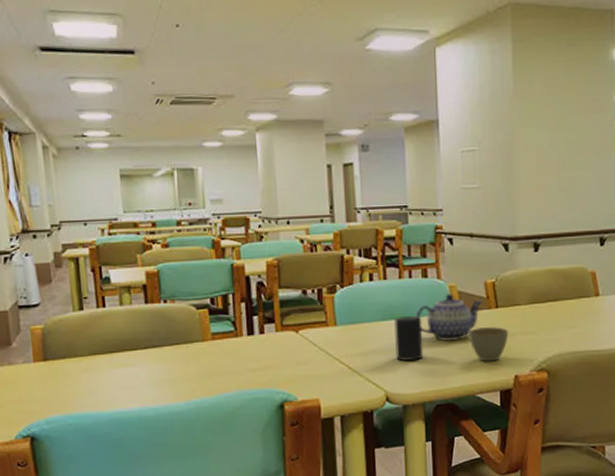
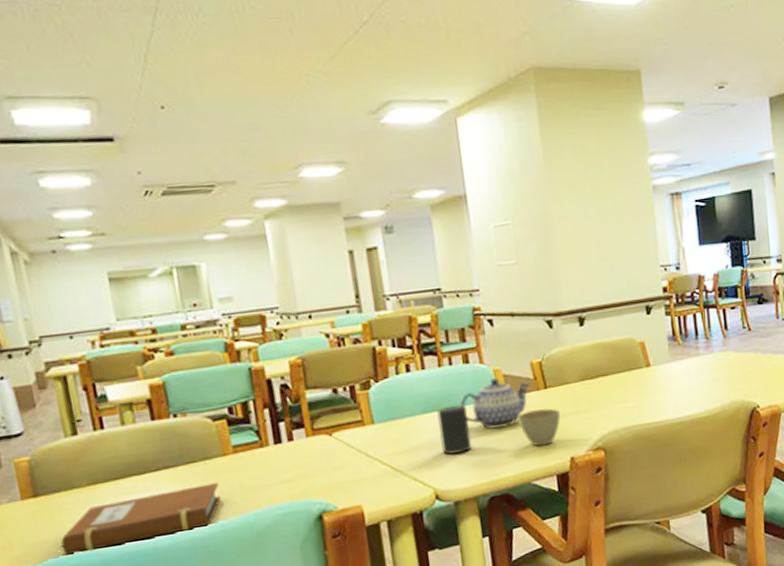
notebook: none [60,365,198,416] -> present [59,483,221,557]

